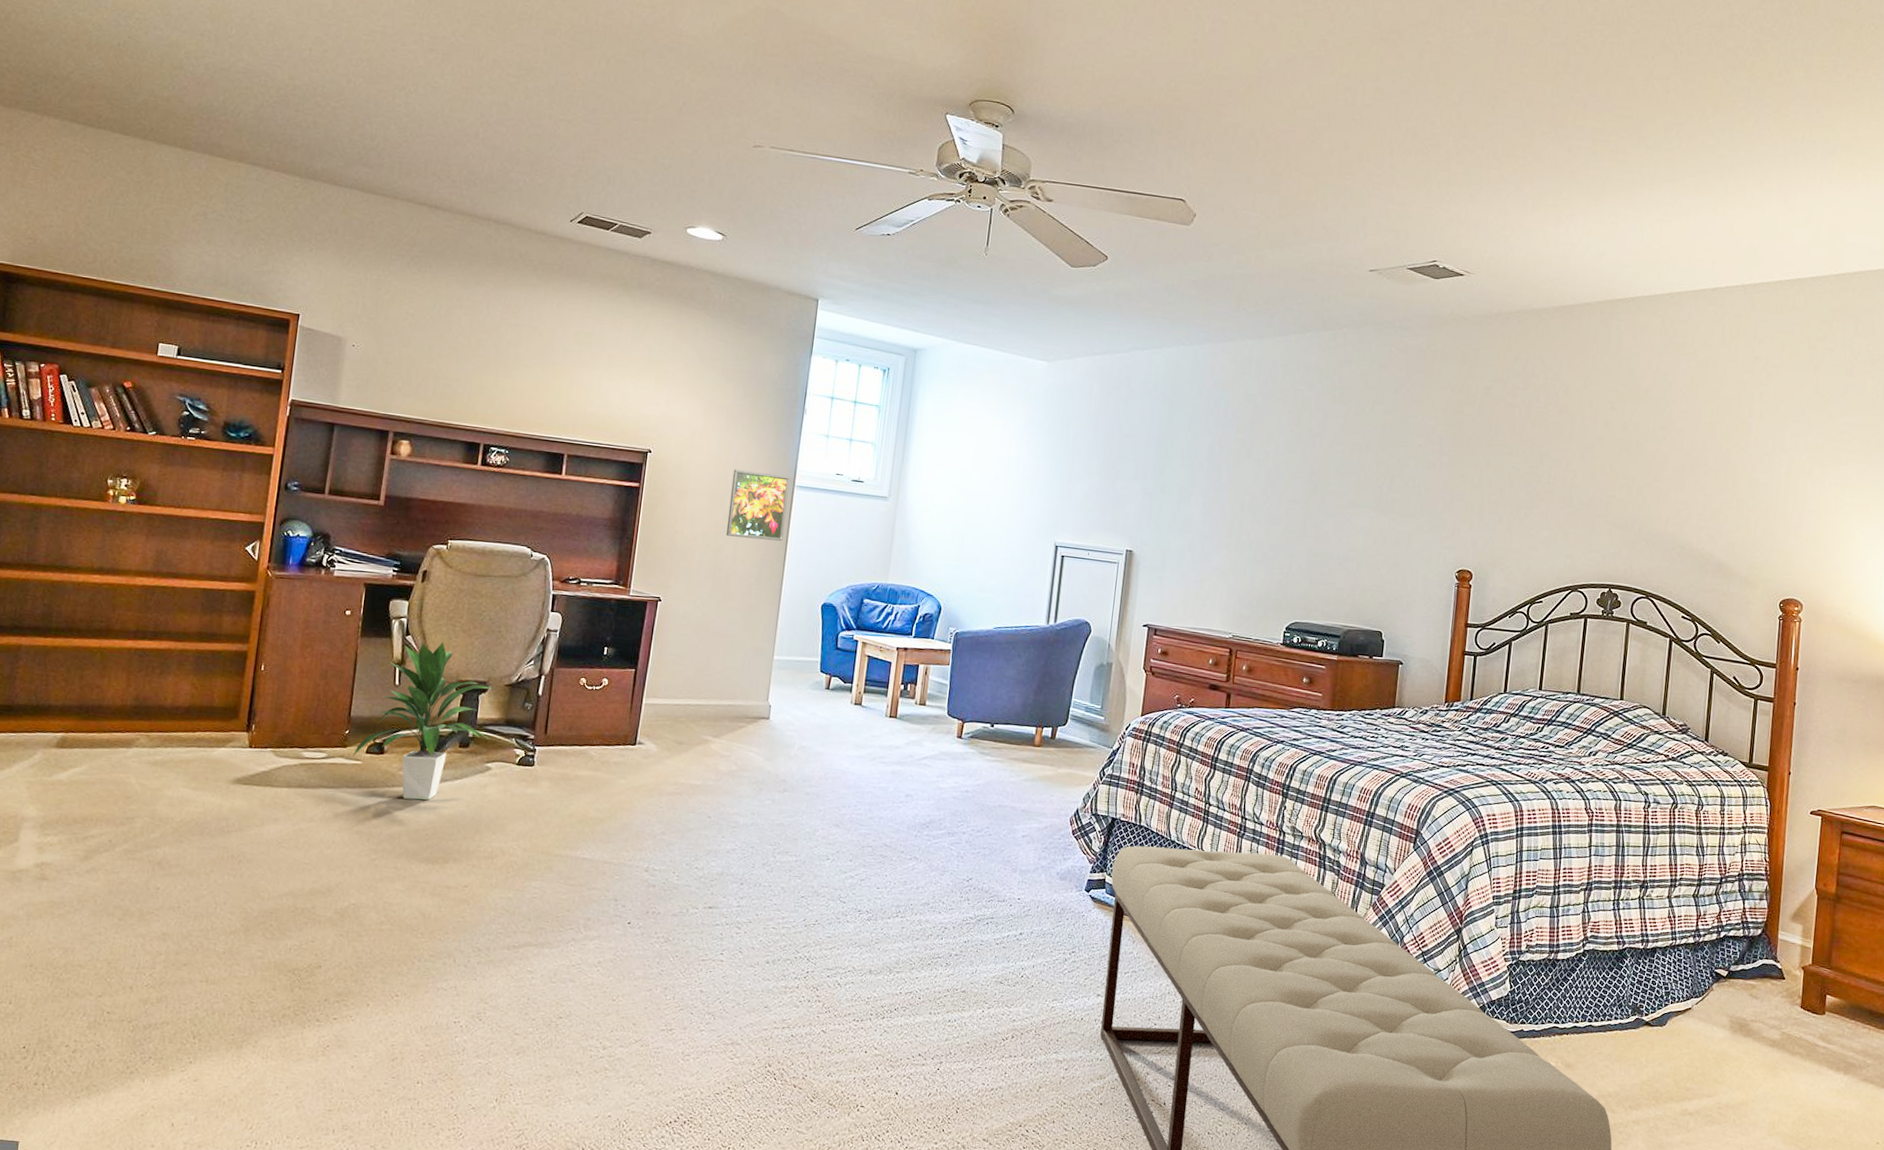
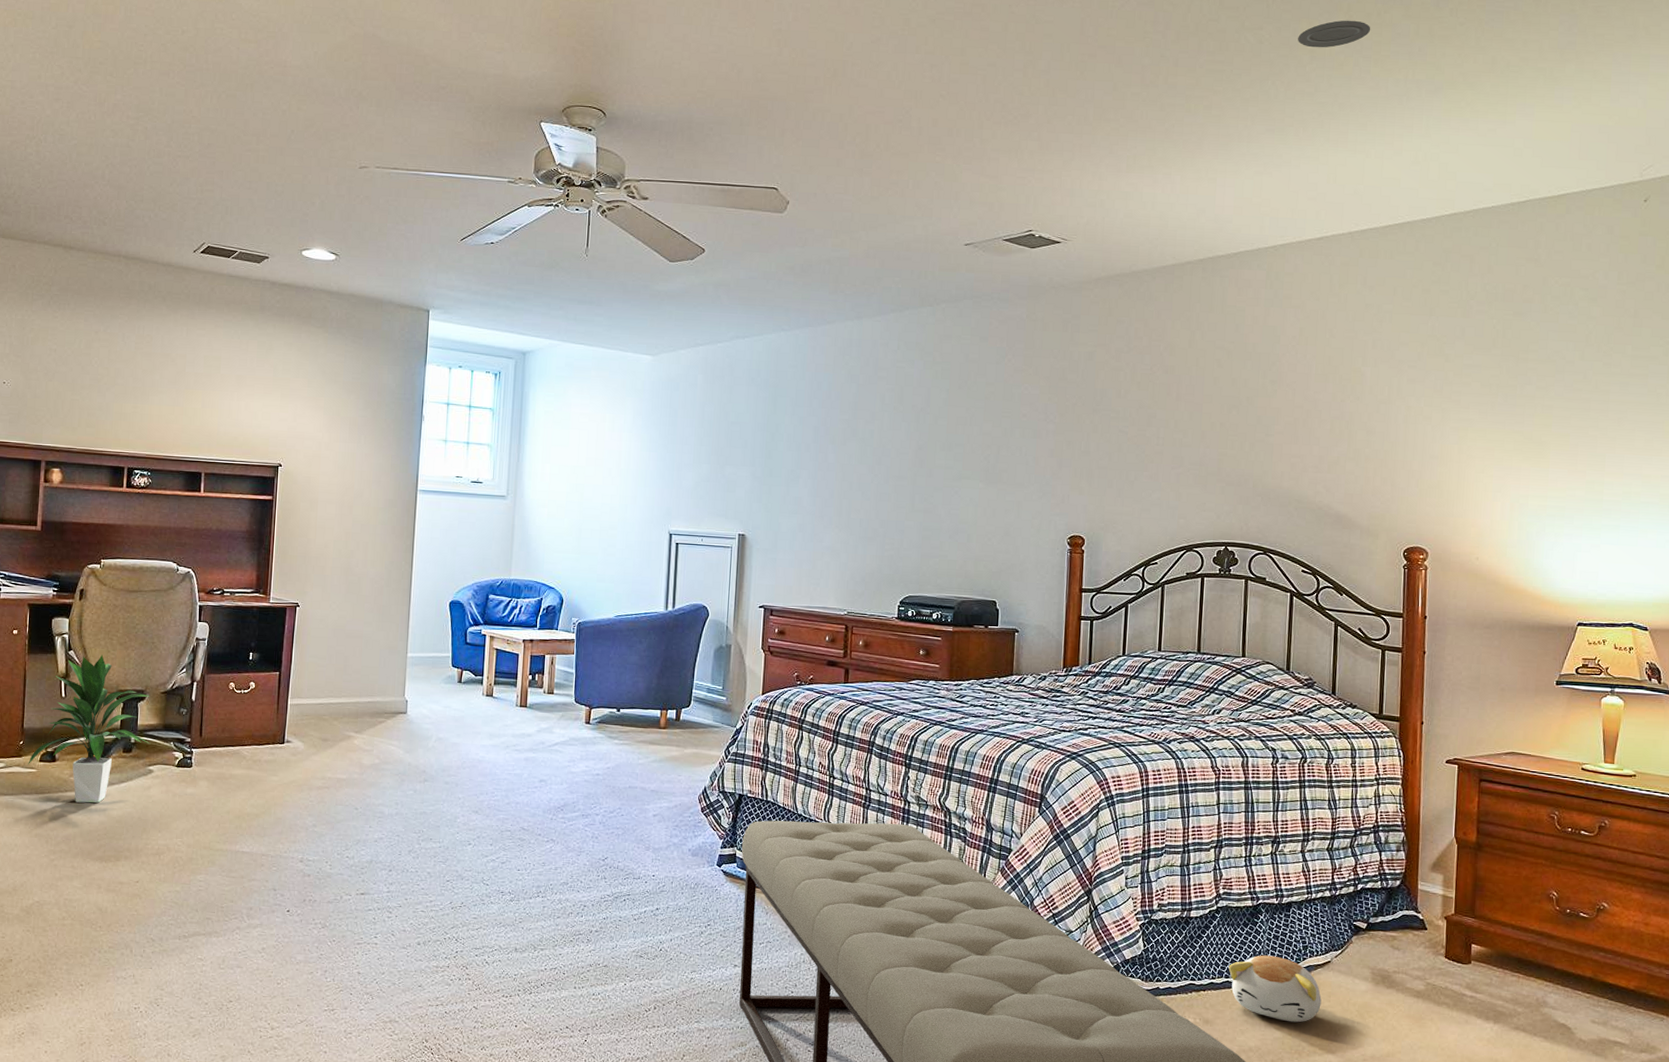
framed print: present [726,469,790,542] -> none [355,477,413,544]
plush toy: none [1592,999,1681,1069] -> present [1228,955,1322,1023]
recessed light: none [1702,76,1772,103] -> present [1298,20,1371,48]

